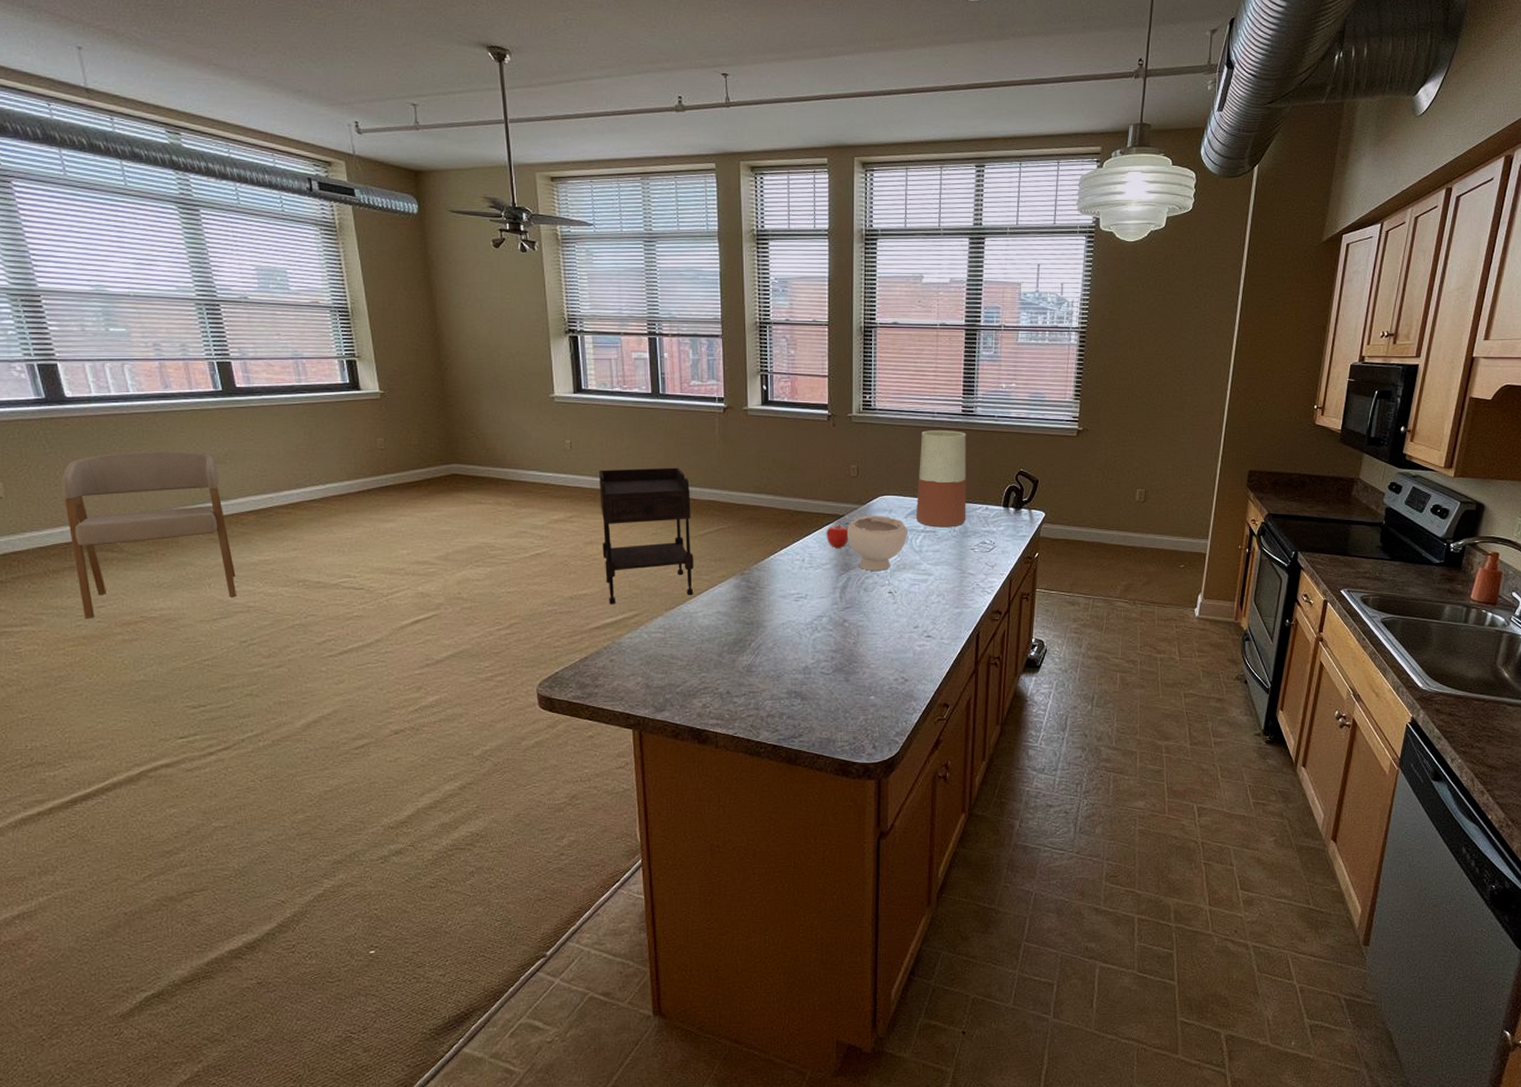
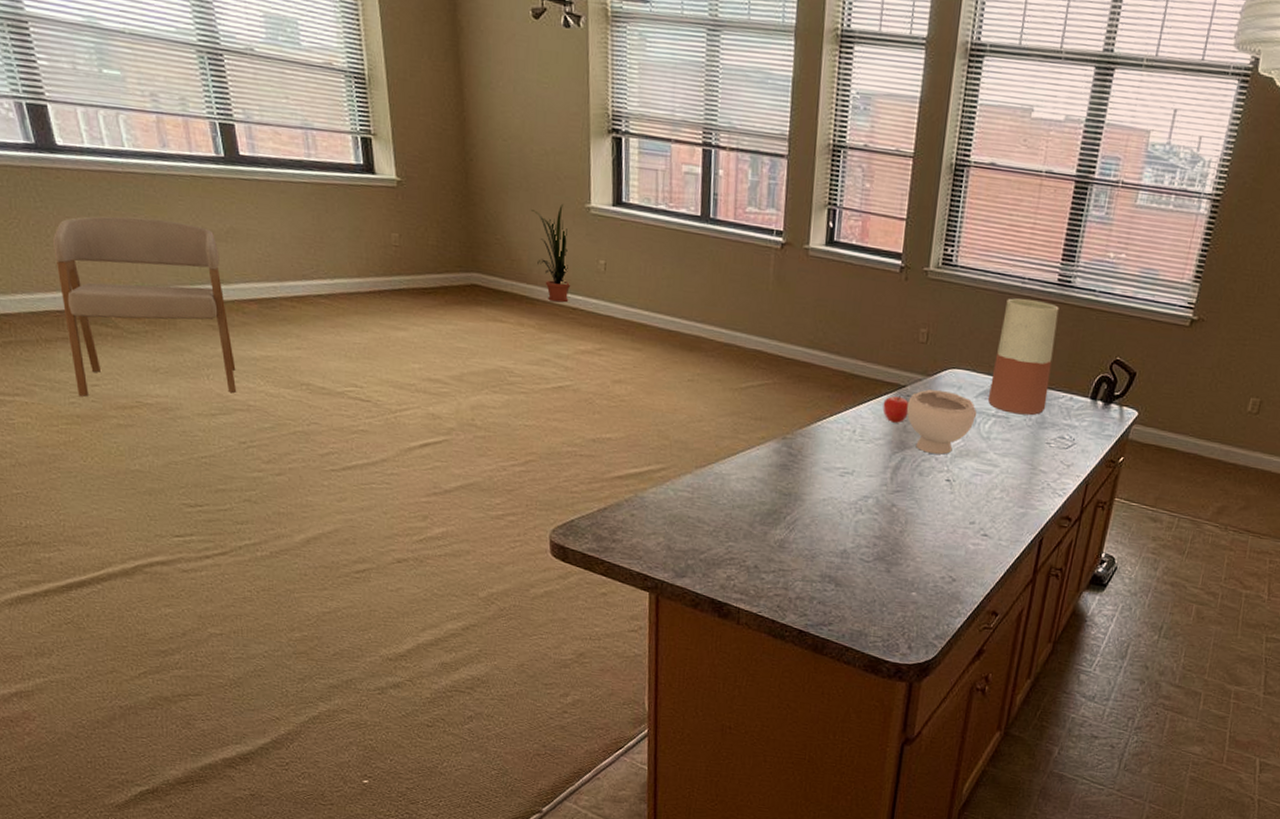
house plant: none [501,396,541,480] -> present [530,203,570,303]
side table: present [598,467,694,604] -> none [631,299,735,454]

